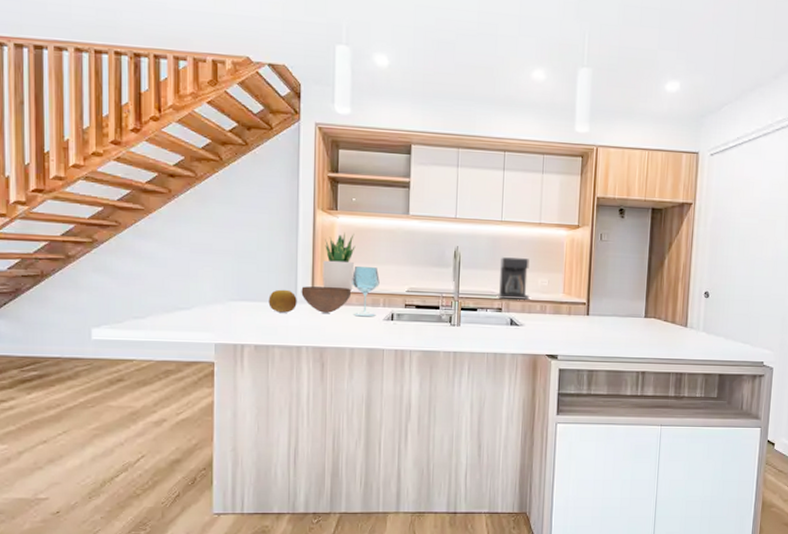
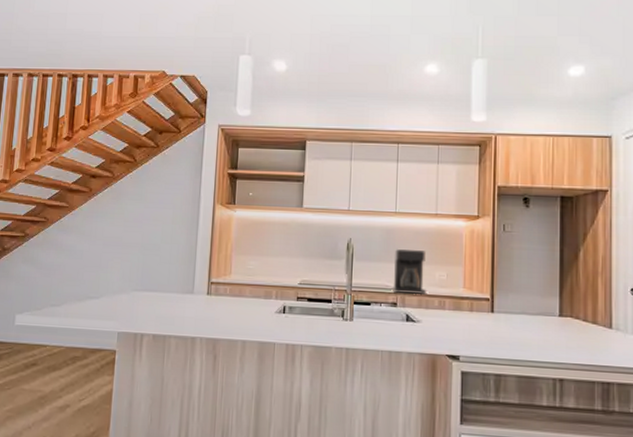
fruit: present [268,289,297,313] -> none [168,280,194,304]
bowl: present [301,286,352,314] -> none [198,278,246,306]
planter: present [323,232,356,292] -> none [218,225,251,284]
wine glass: present [351,266,380,317] -> none [245,259,273,309]

